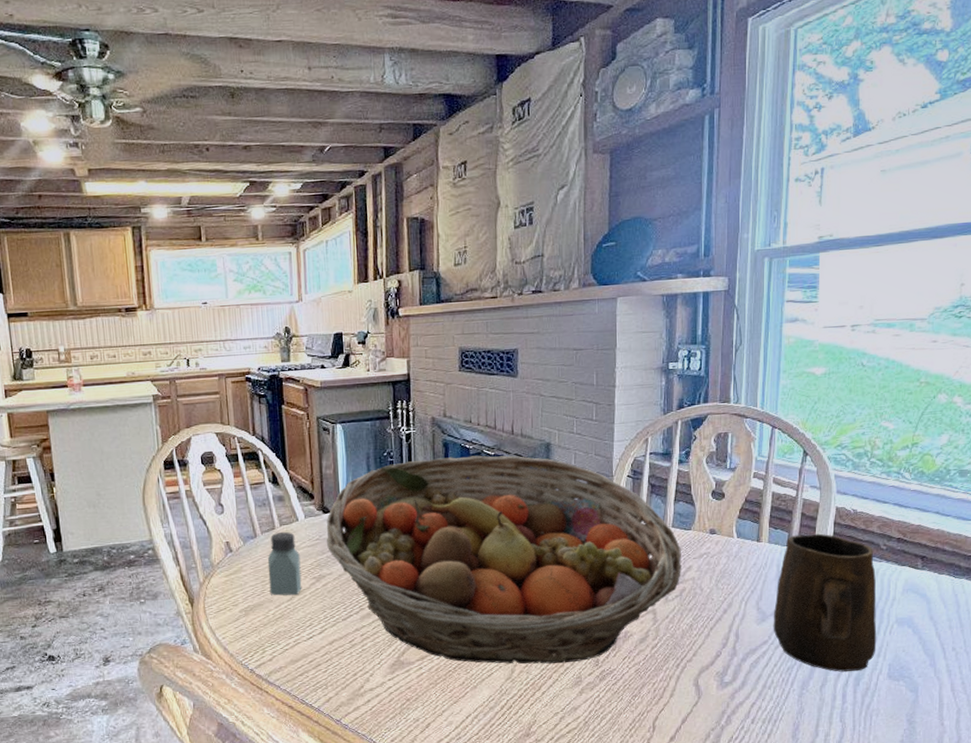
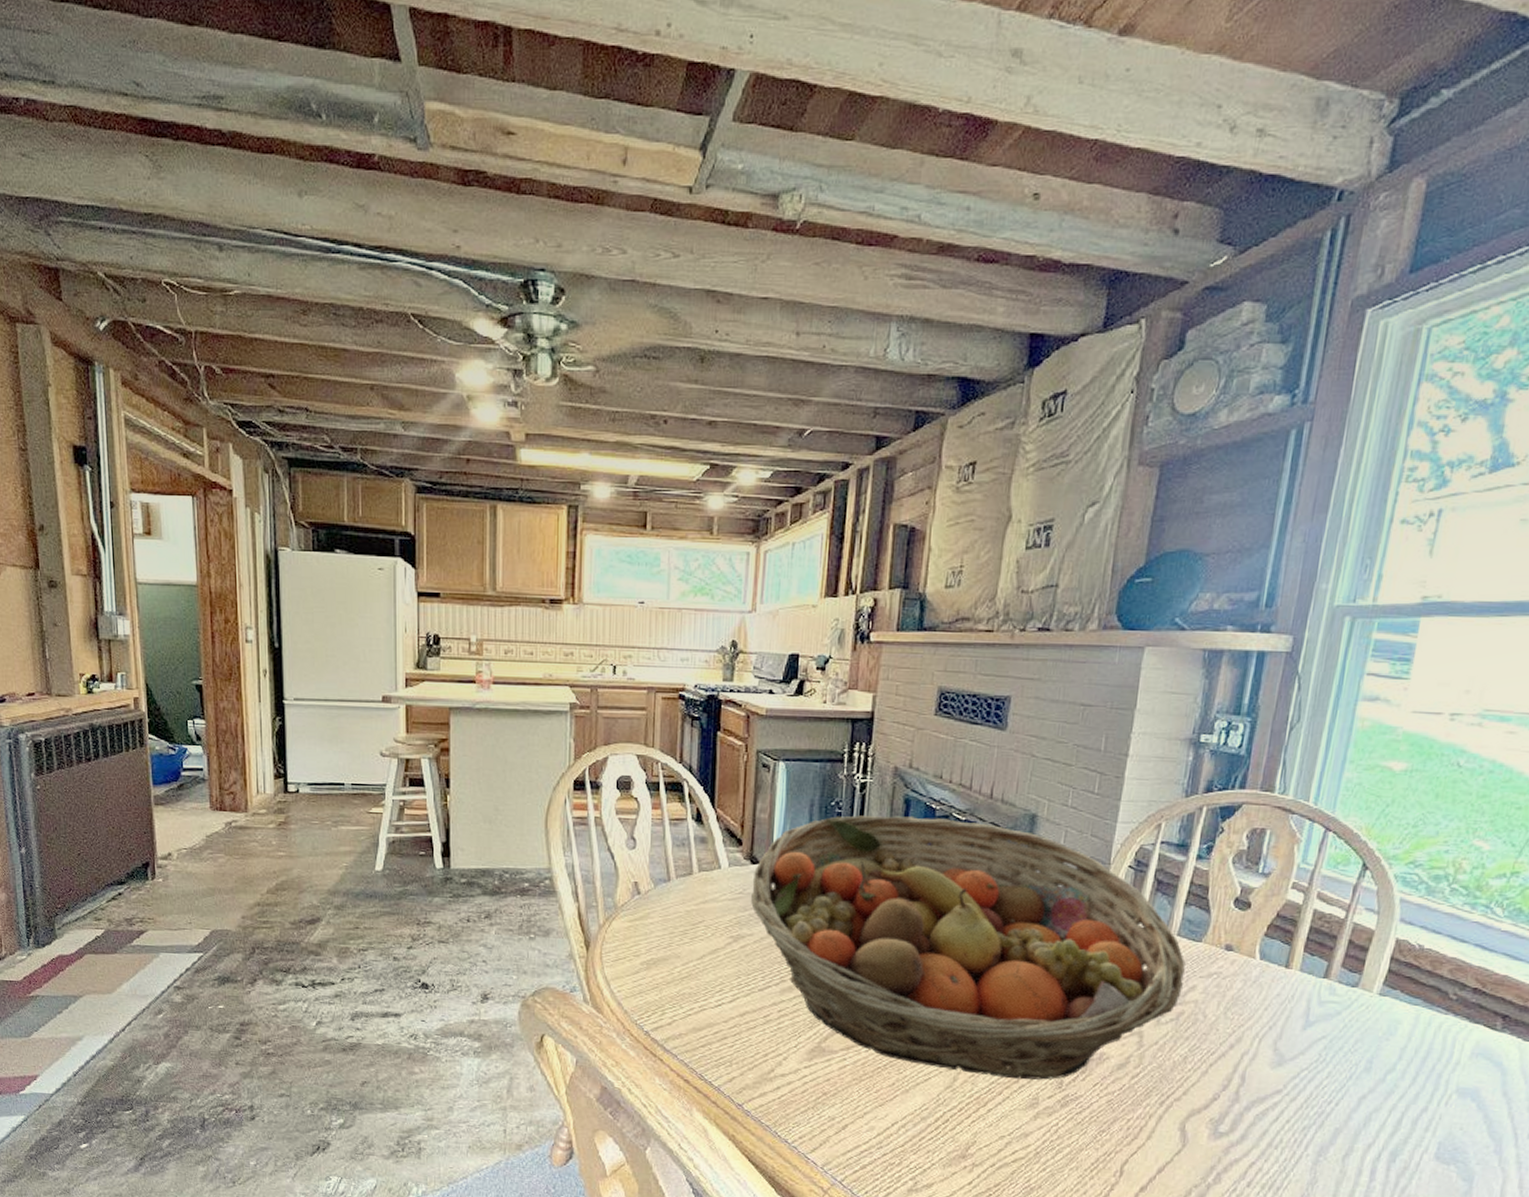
saltshaker: present [267,531,302,596] -> none [678,878,718,955]
mug: present [773,533,877,672] -> none [1290,966,1440,1144]

